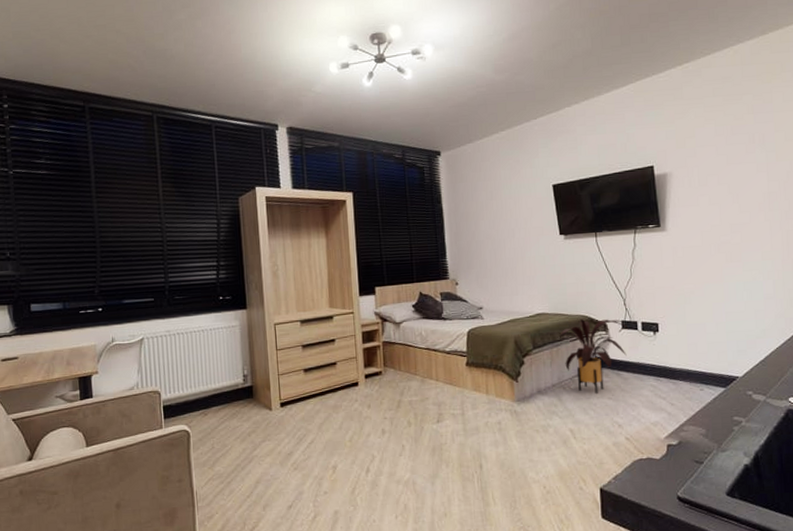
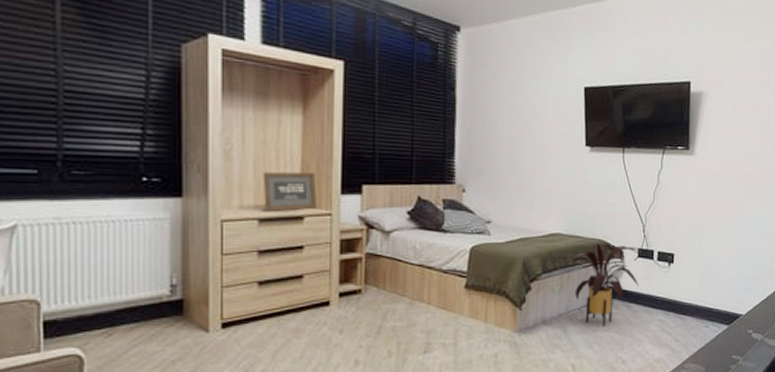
picture frame: none [301,281,343,314] -> present [262,172,318,211]

